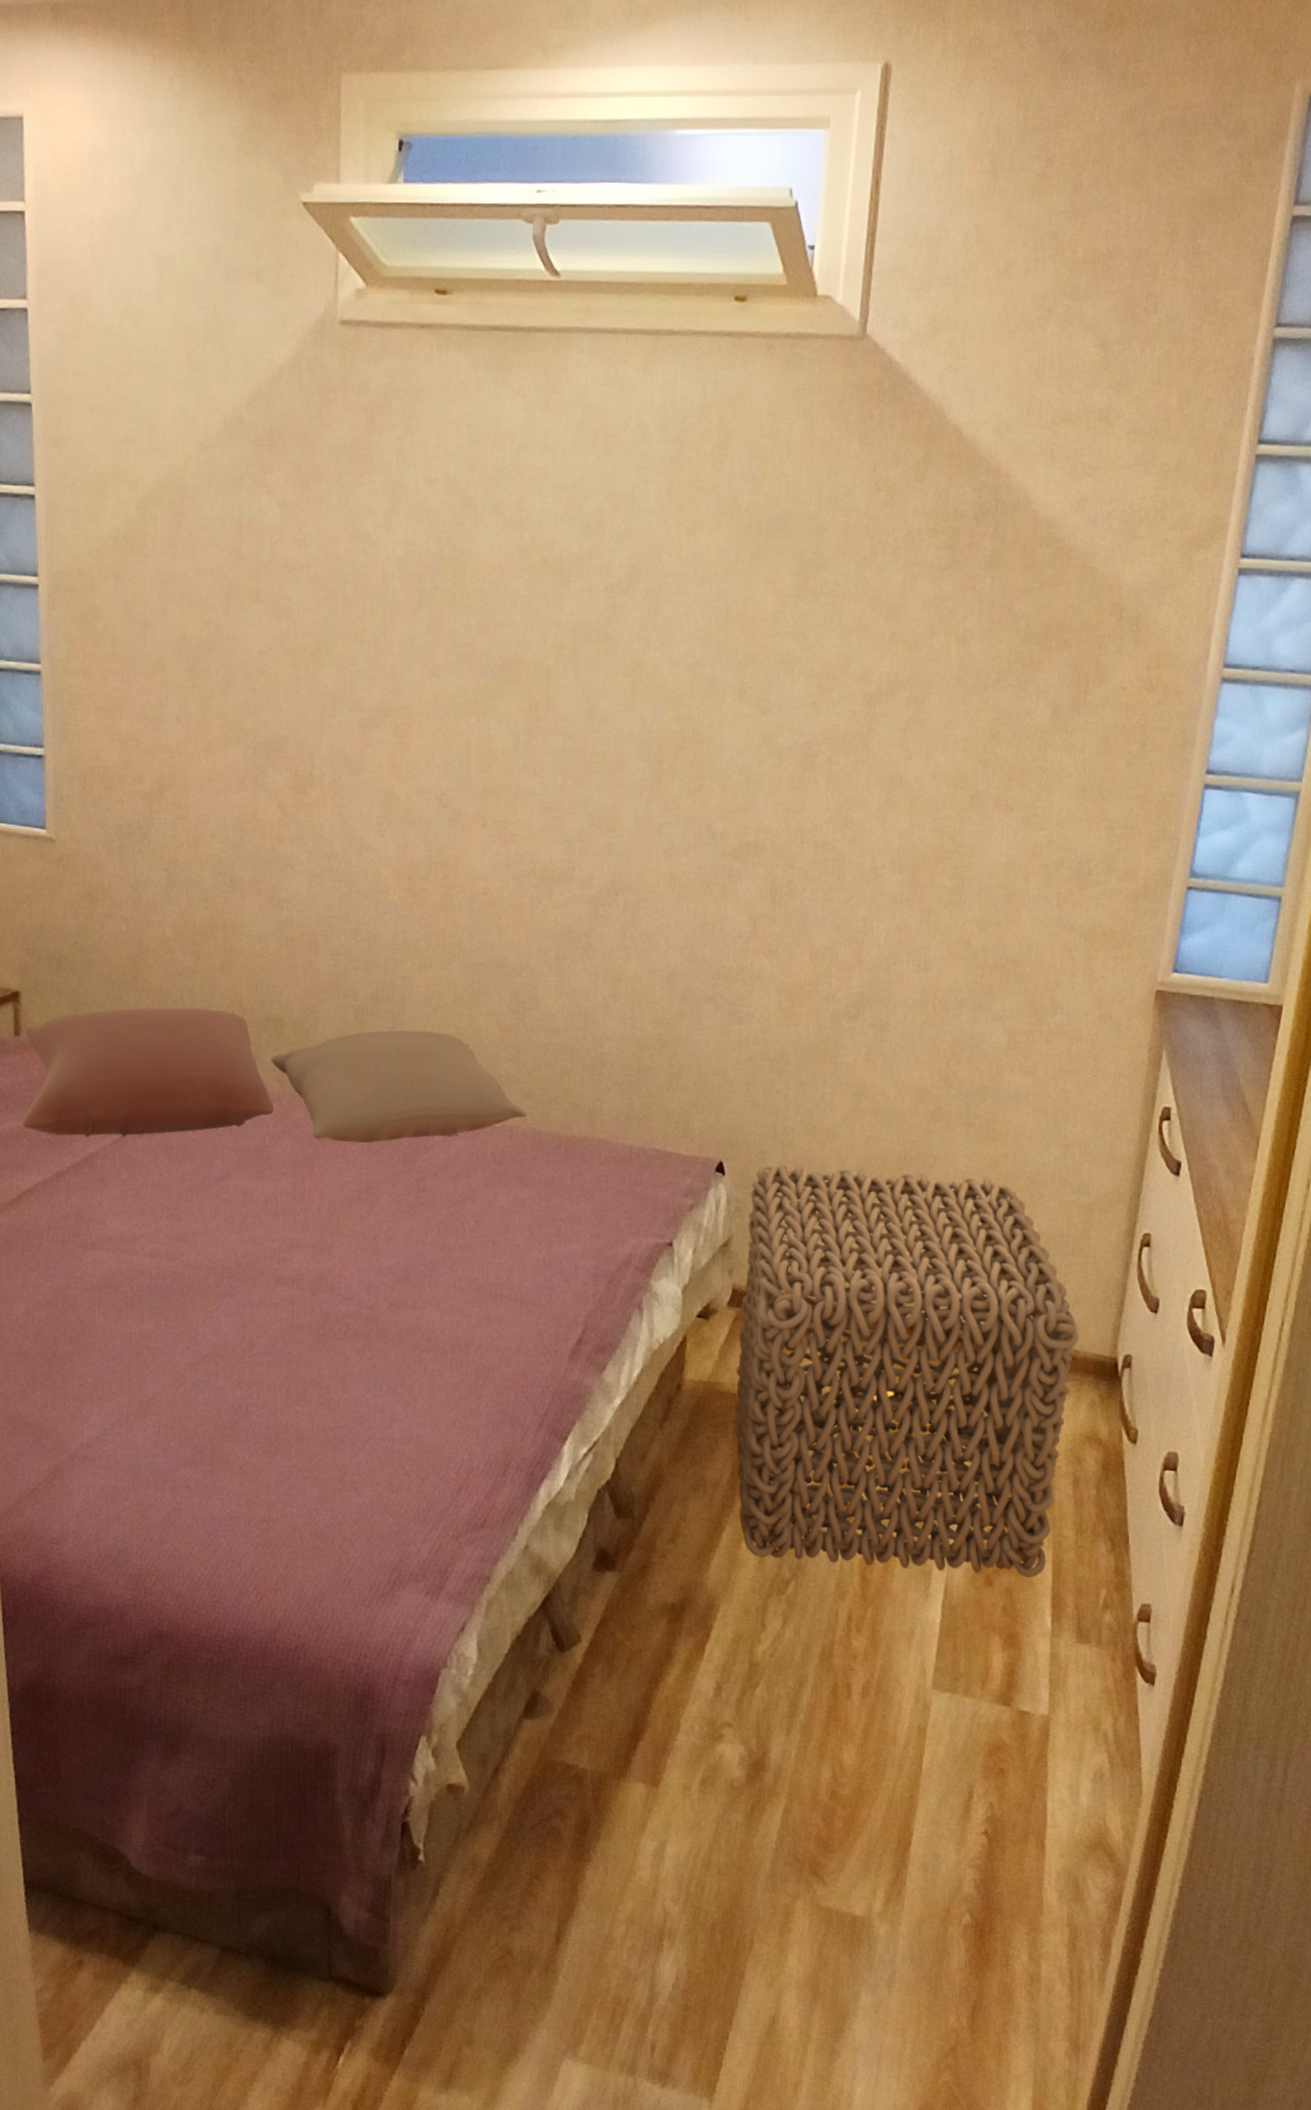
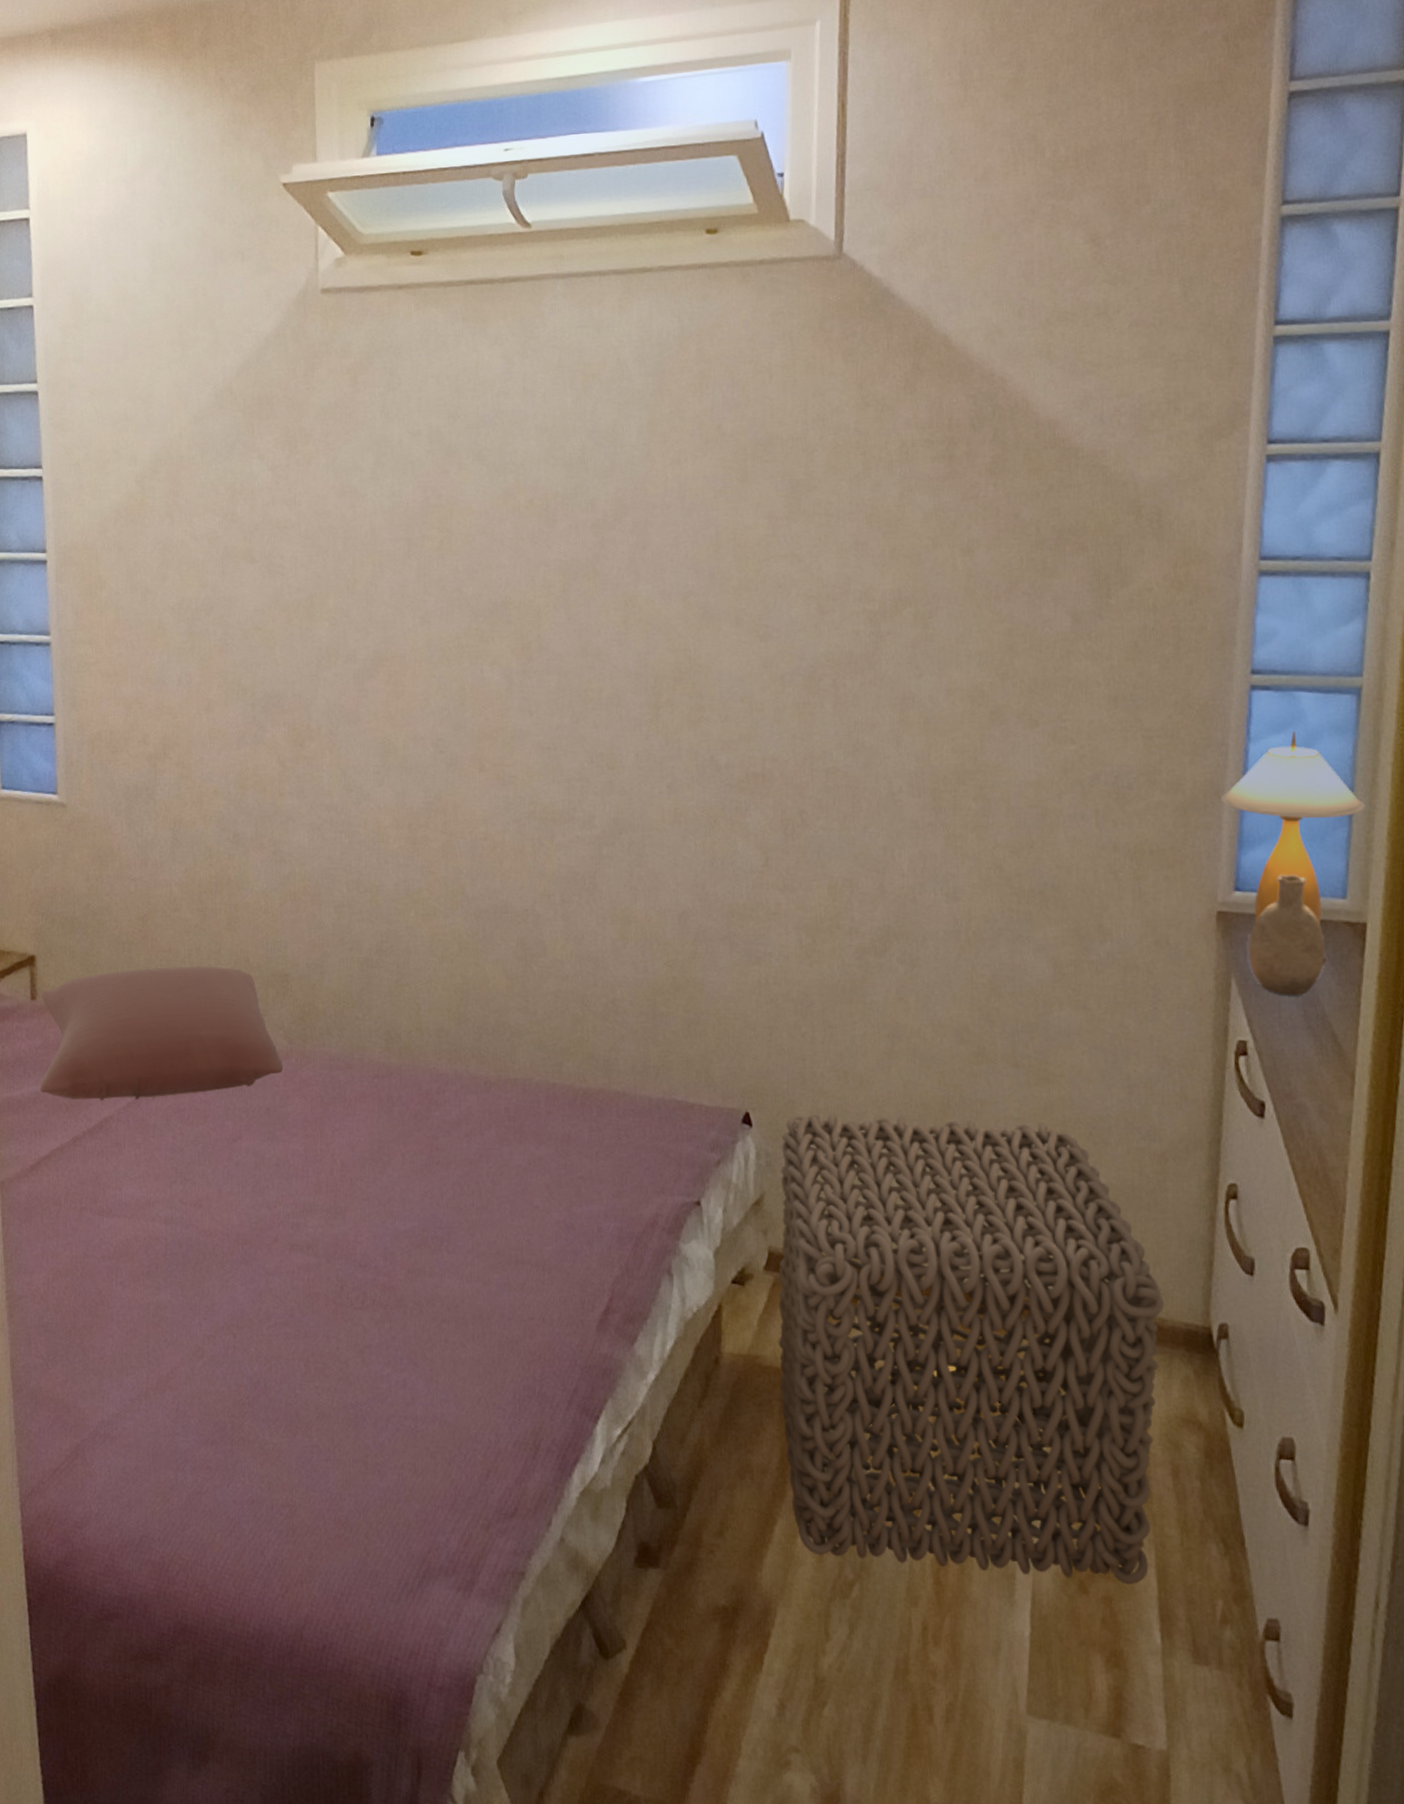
pillow: present [271,1030,528,1144] -> none [278,982,540,1101]
table lamp: none [1168,829,1292,1036] -> present [1220,731,1365,959]
decorative vase: none [1179,959,1246,1068] -> present [1248,874,1326,995]

